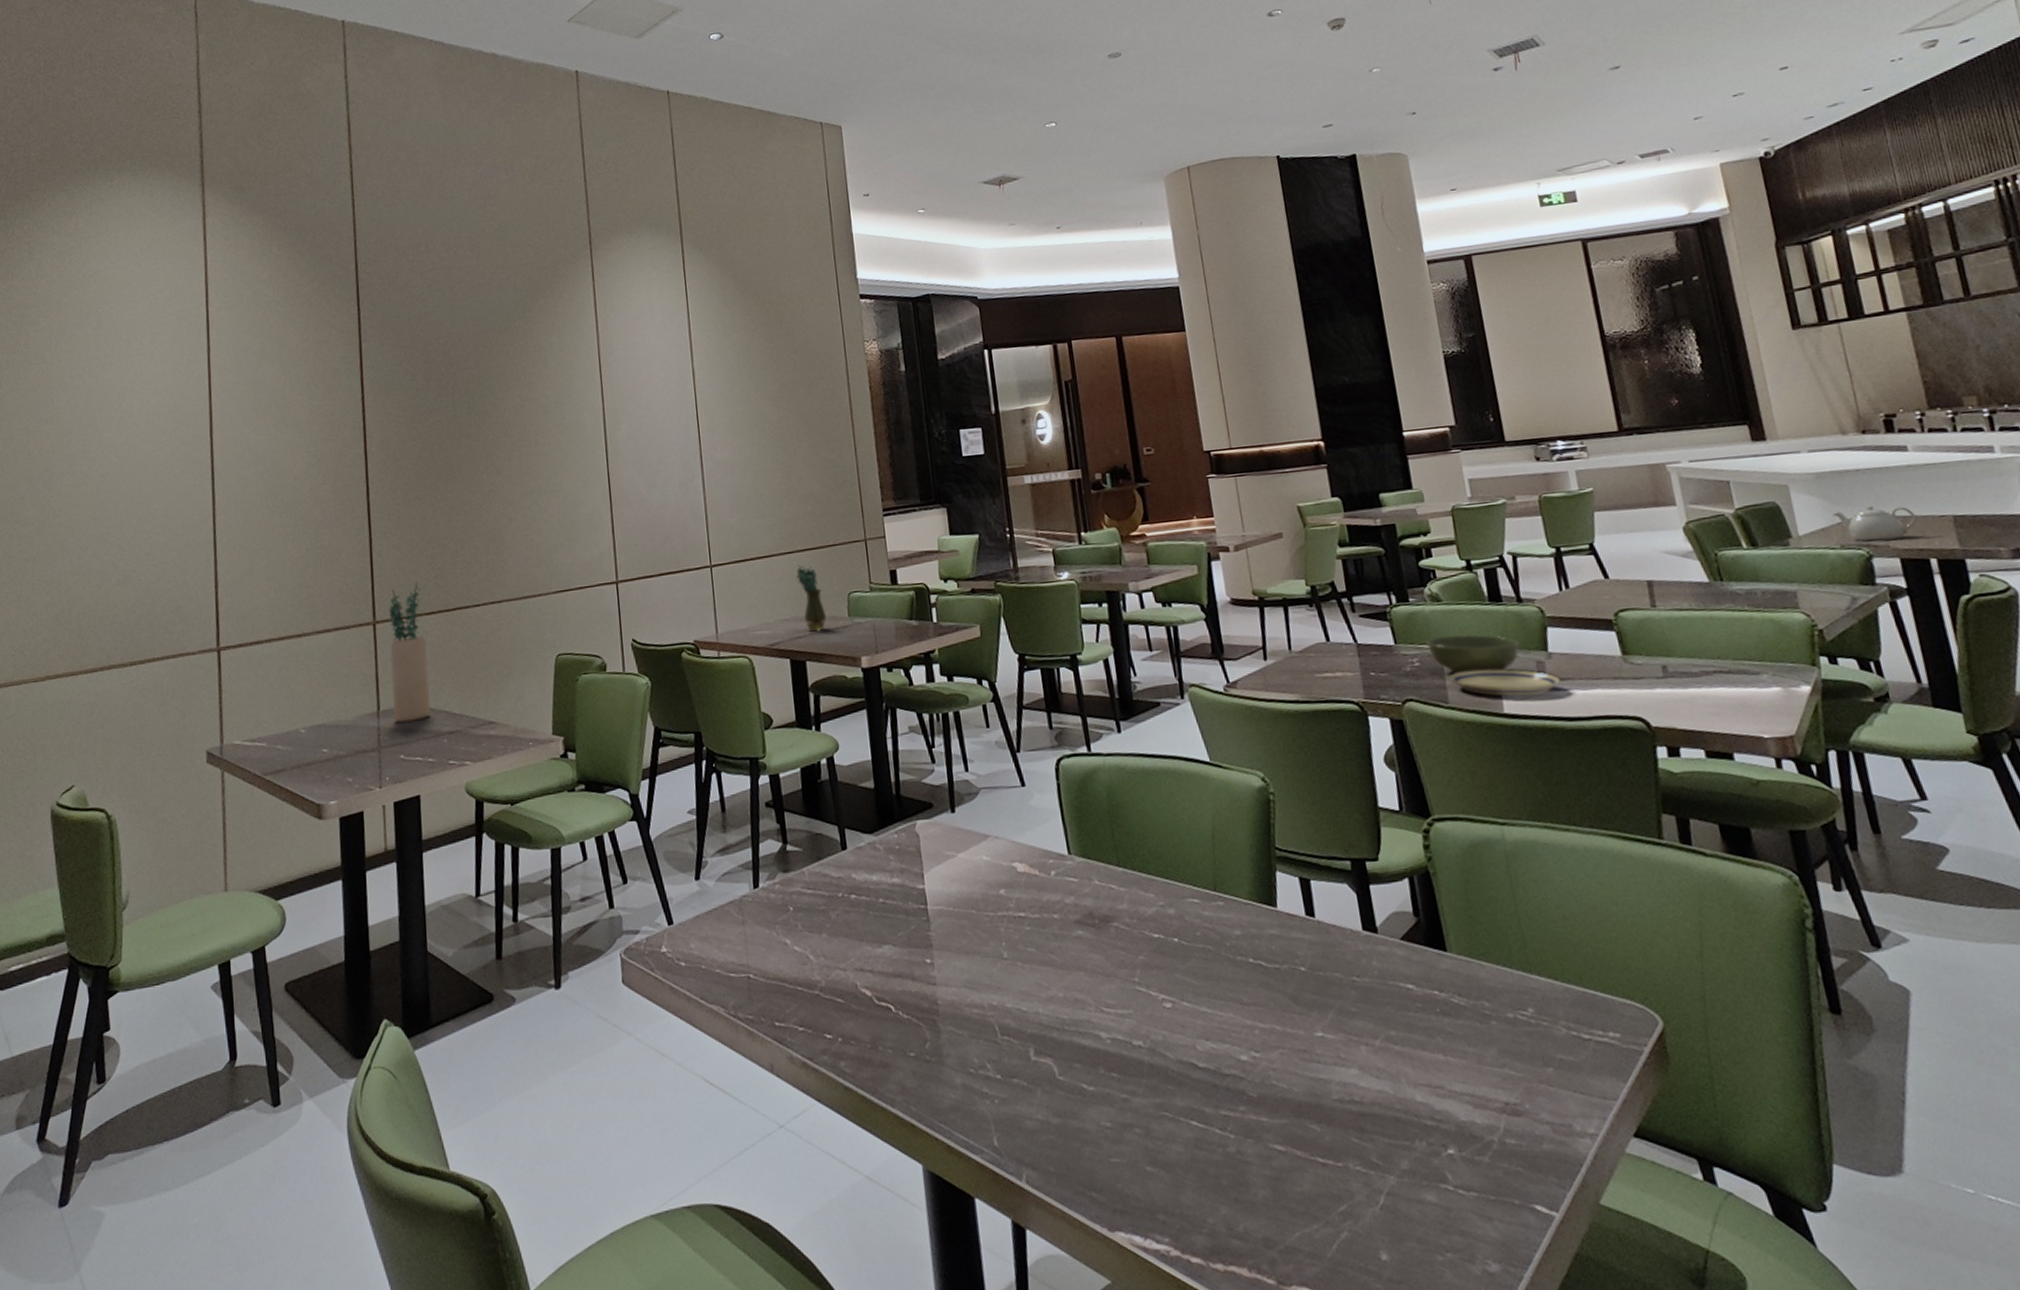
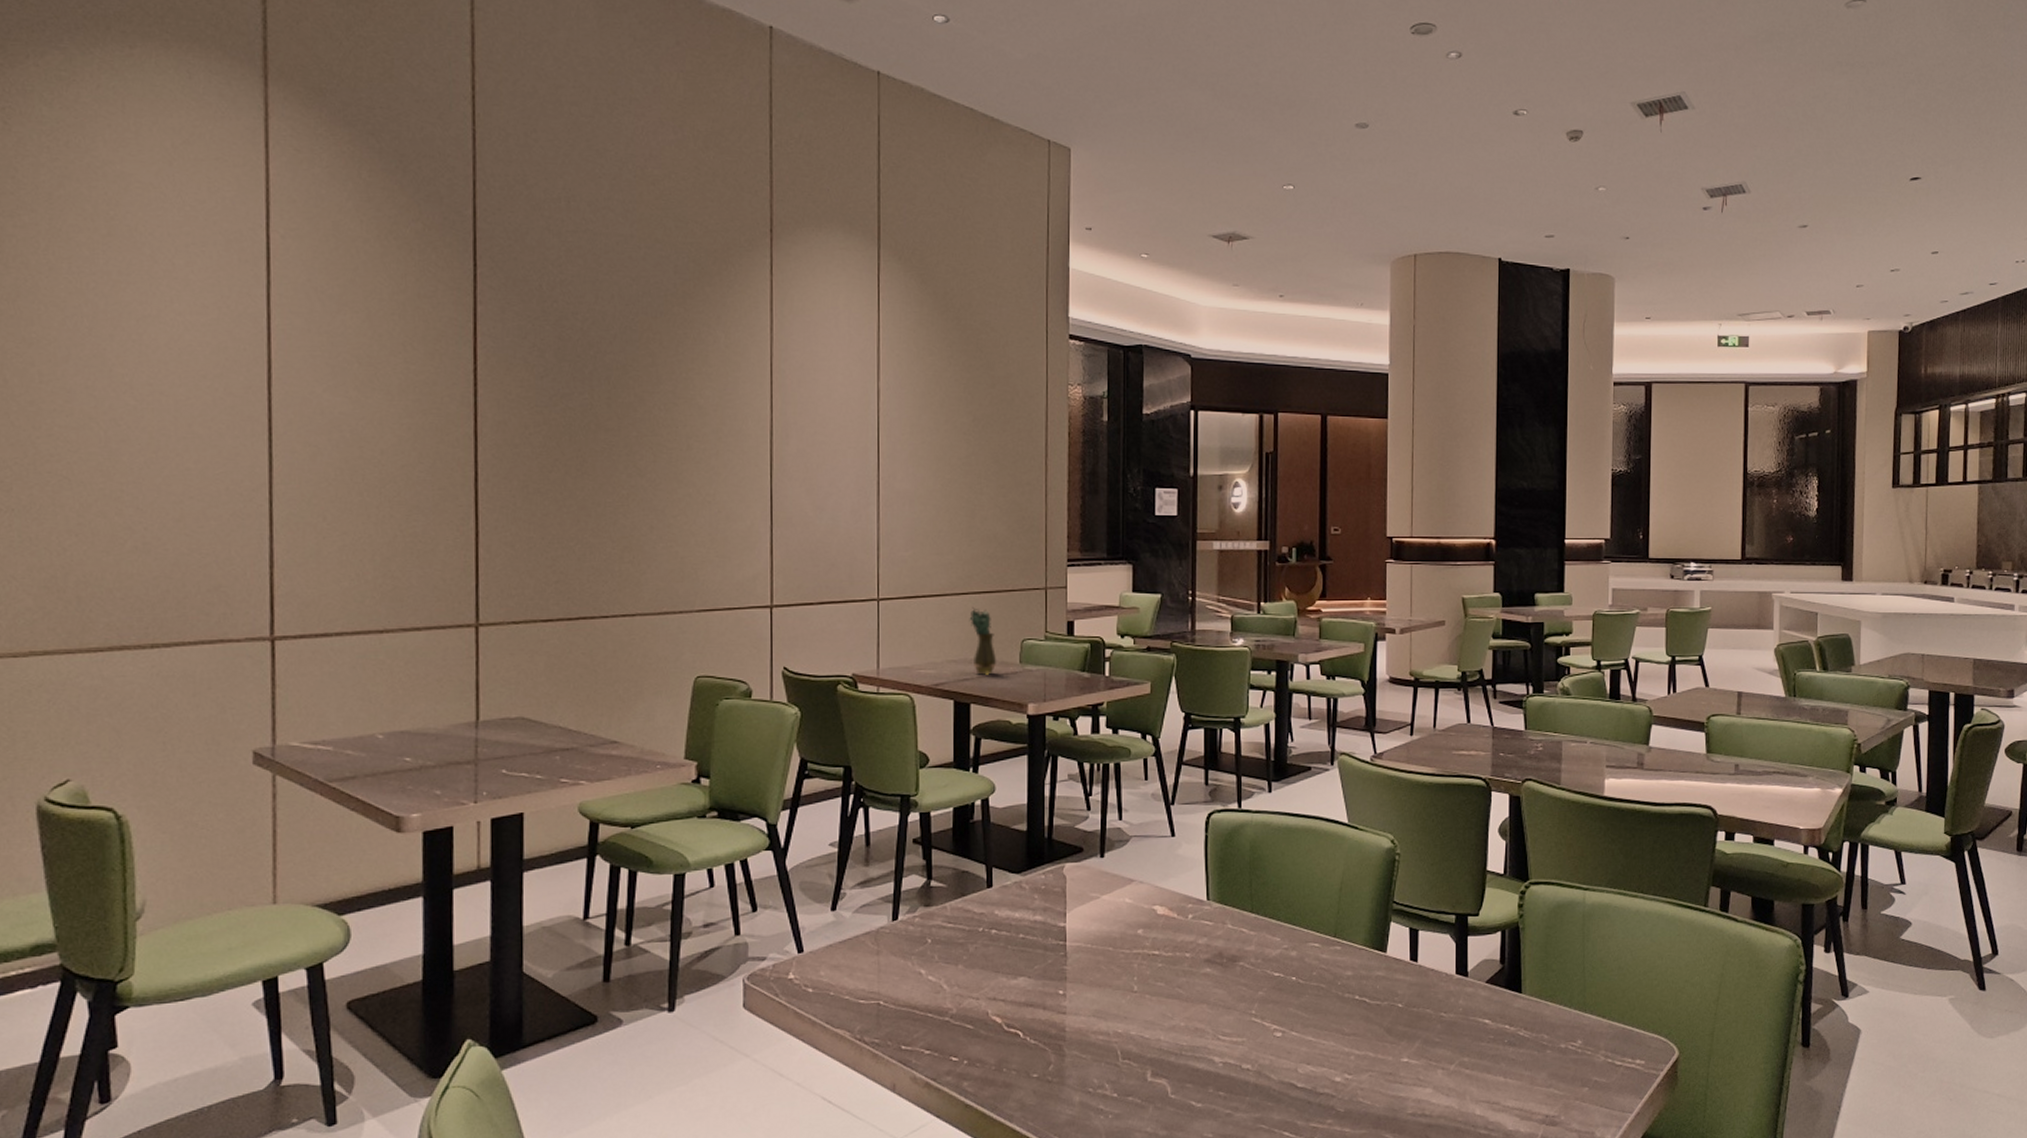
vase: present [389,581,431,723] -> none [495,583,542,735]
bowl: present [1426,634,1520,674] -> none [1551,726,1628,760]
plate: present [1449,669,1560,697] -> none [1565,757,1654,782]
teapot: present [1832,505,1917,542] -> none [1888,644,1948,674]

